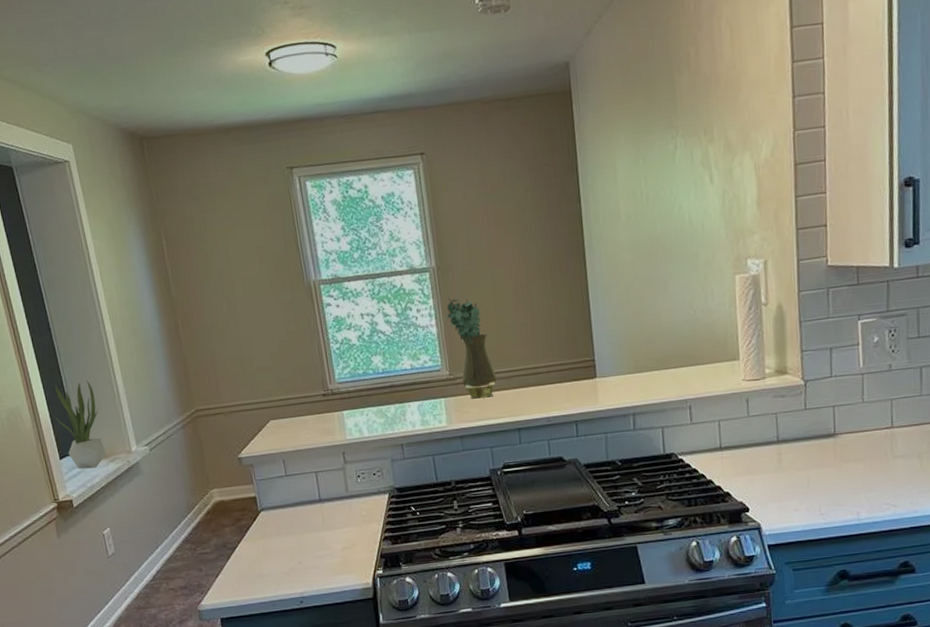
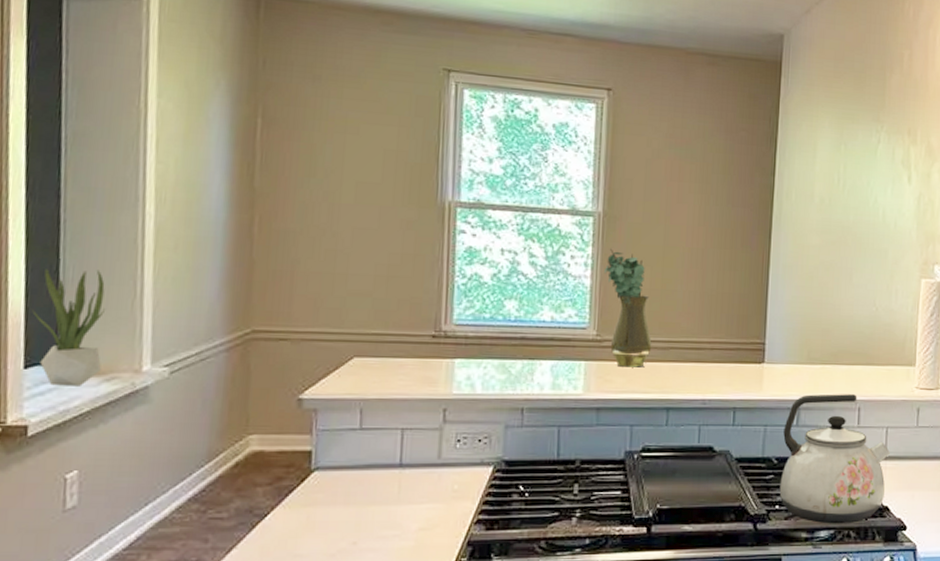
kettle: none [622,394,725,513] -> present [779,394,890,524]

